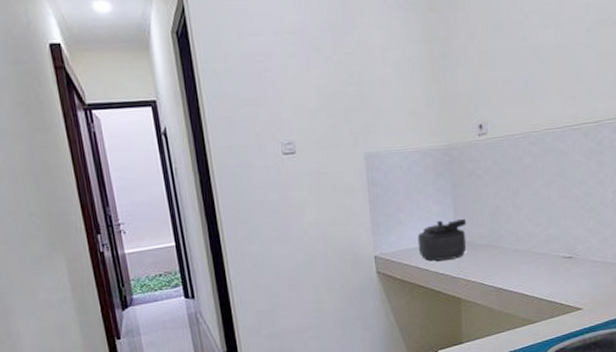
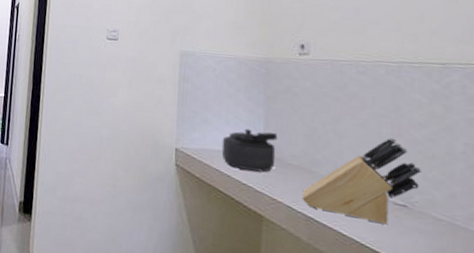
knife block: none [491,200,582,279] -> present [302,137,421,225]

